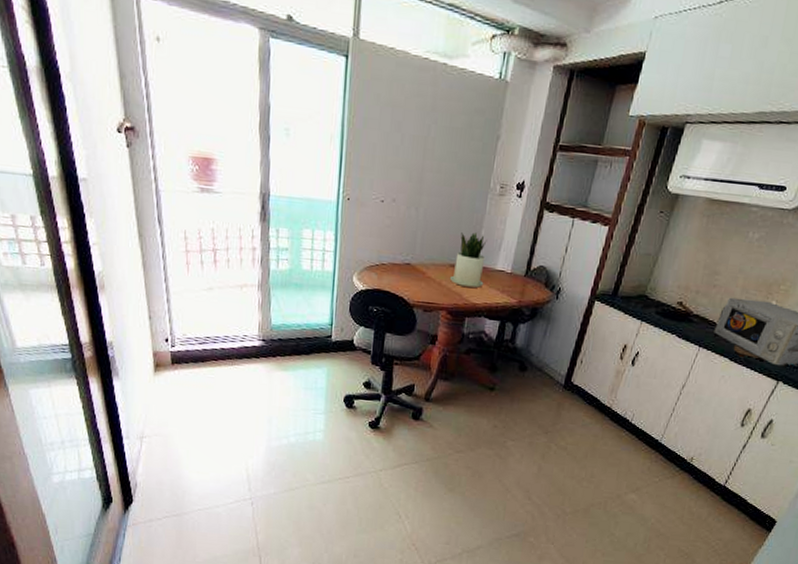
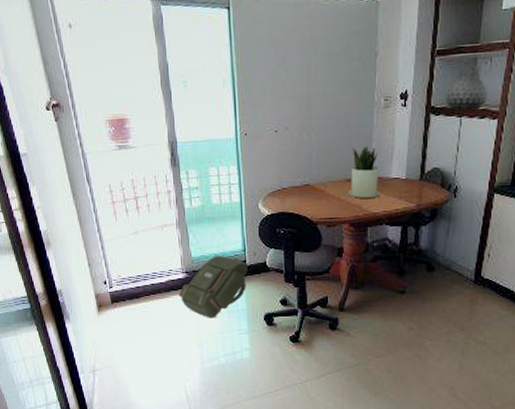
backpack: none [251,326,333,394] -> present [178,255,248,318]
vase: none [561,167,603,214] -> present [445,66,487,111]

